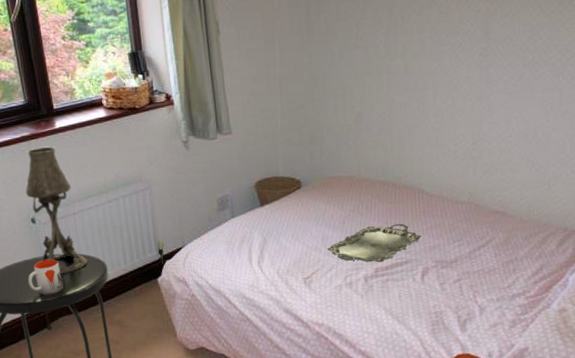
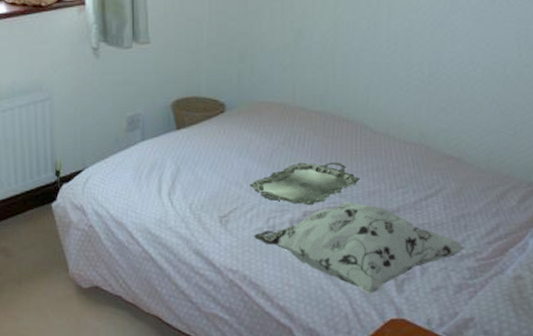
decorative pillow: none [334,256,517,336] -> present [253,201,467,295]

